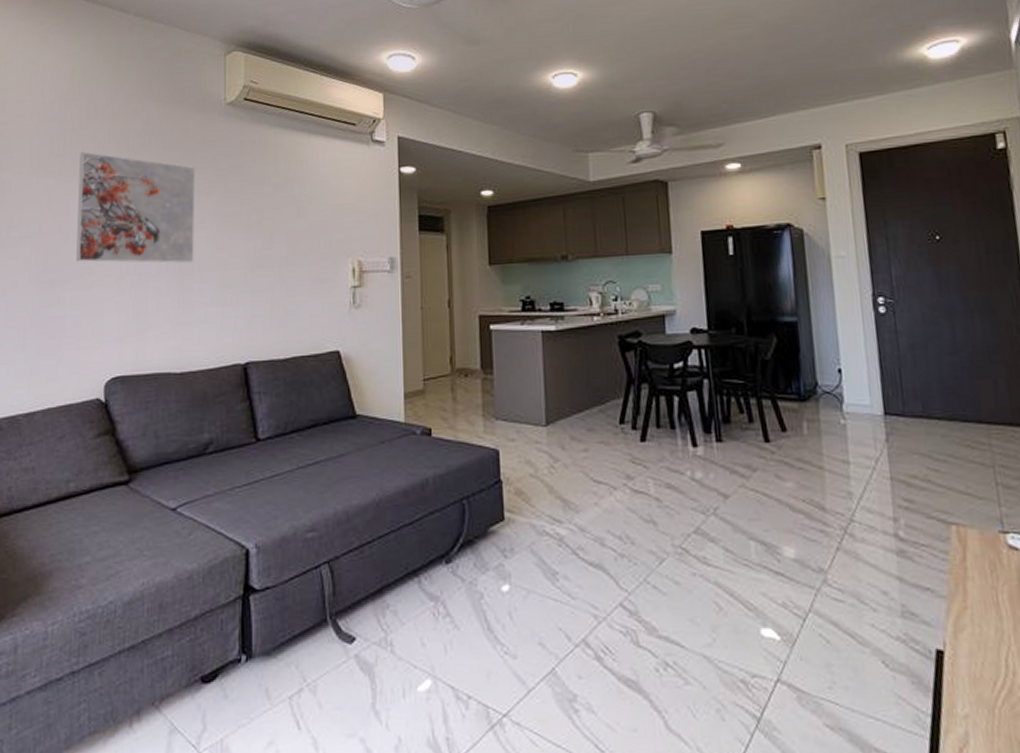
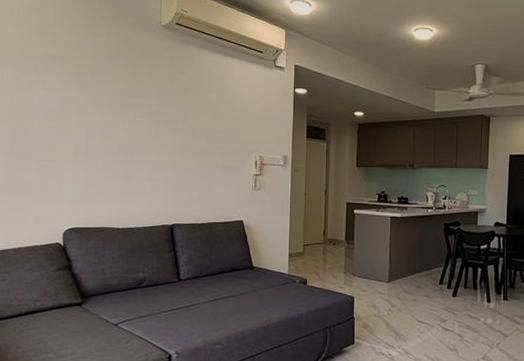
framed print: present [76,151,195,264] -> none [40,53,135,148]

